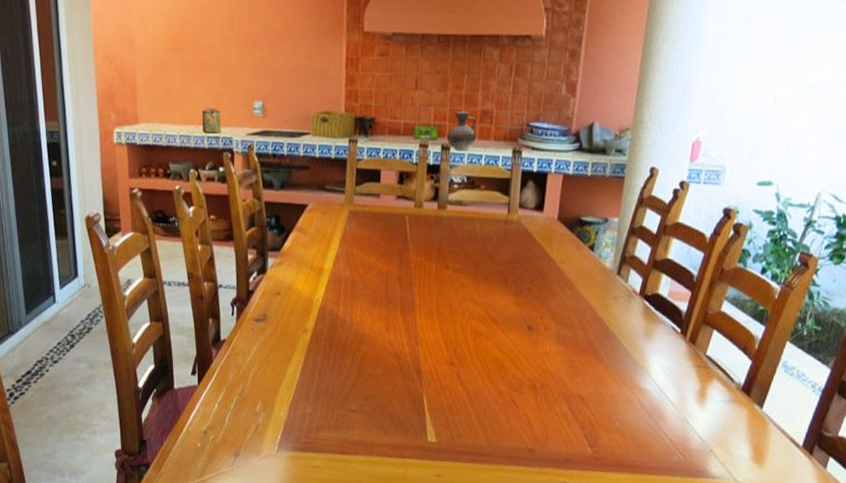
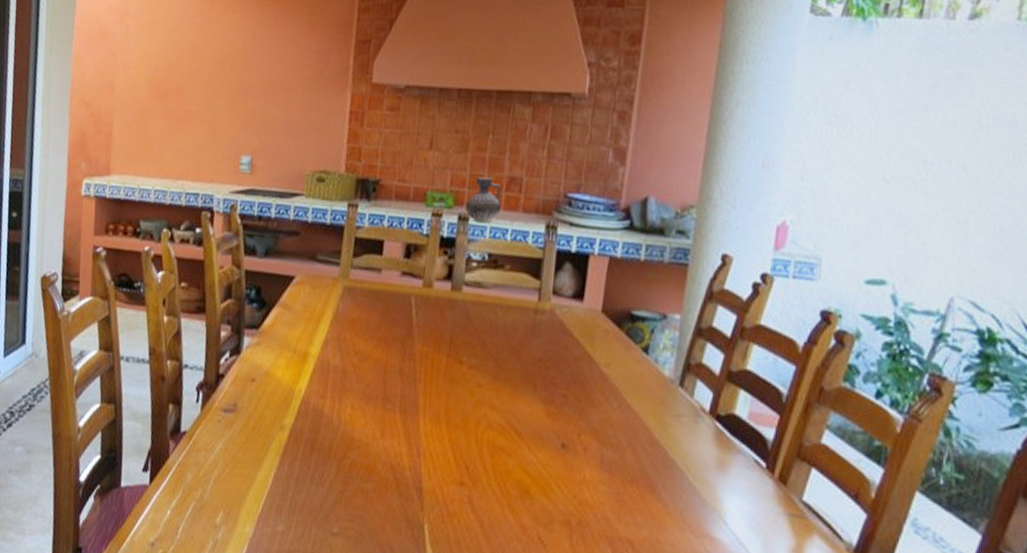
canister: present [202,108,222,134] -> none [180,161,203,190]

